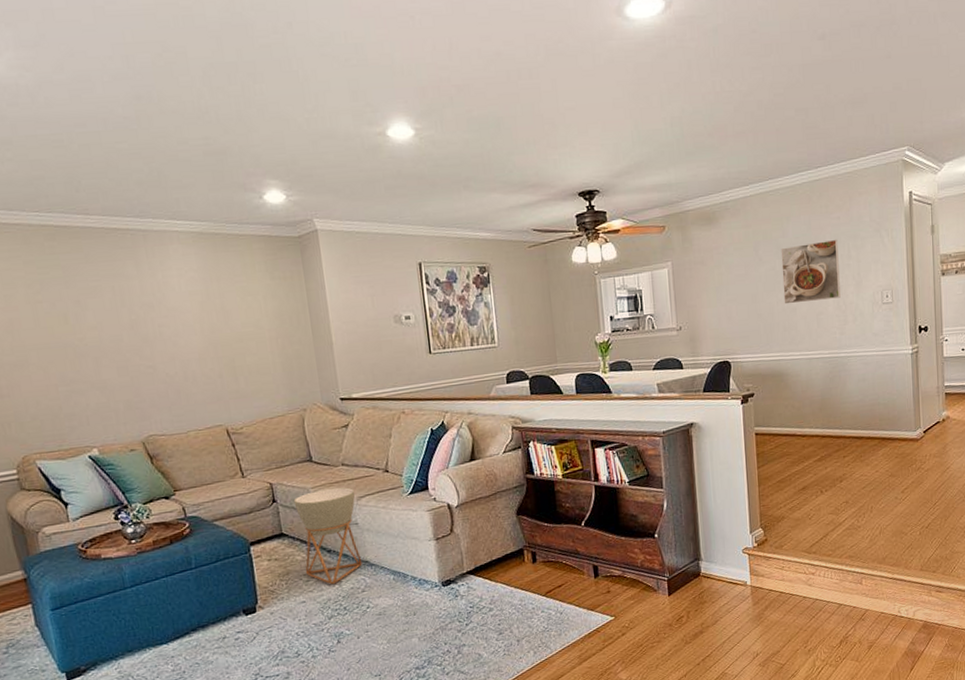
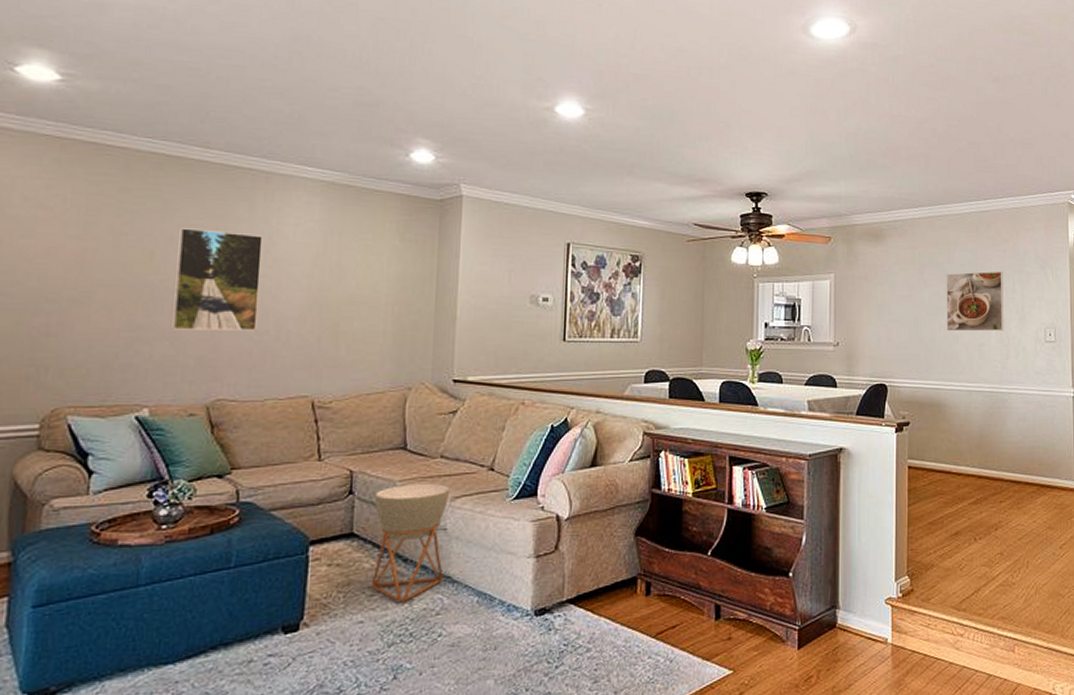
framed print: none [83,289,167,381] -> present [172,228,263,331]

